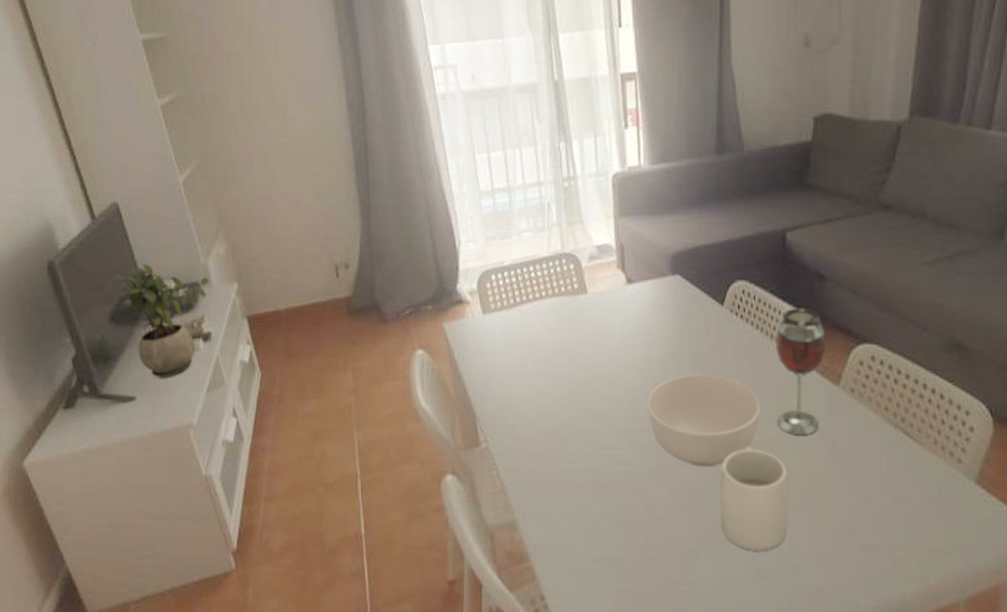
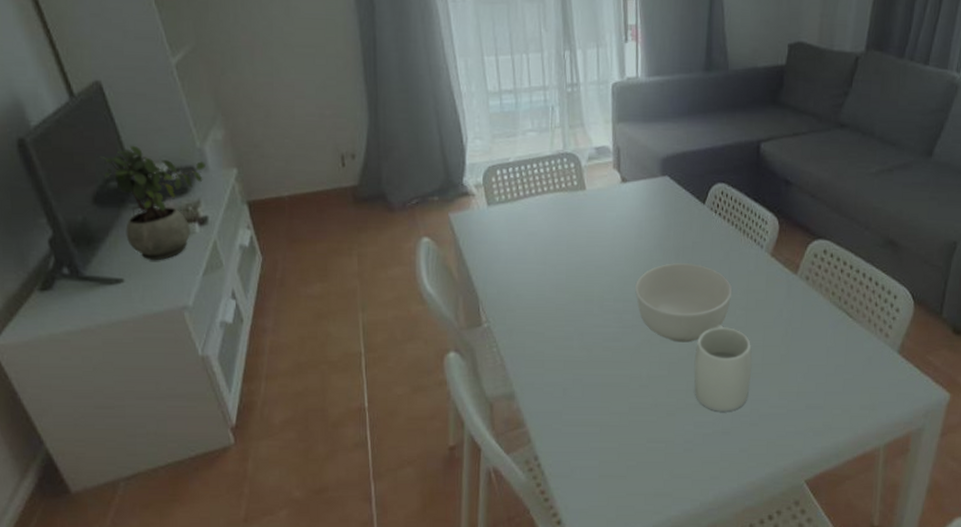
wineglass: present [775,307,827,435] -> none [746,208,789,315]

